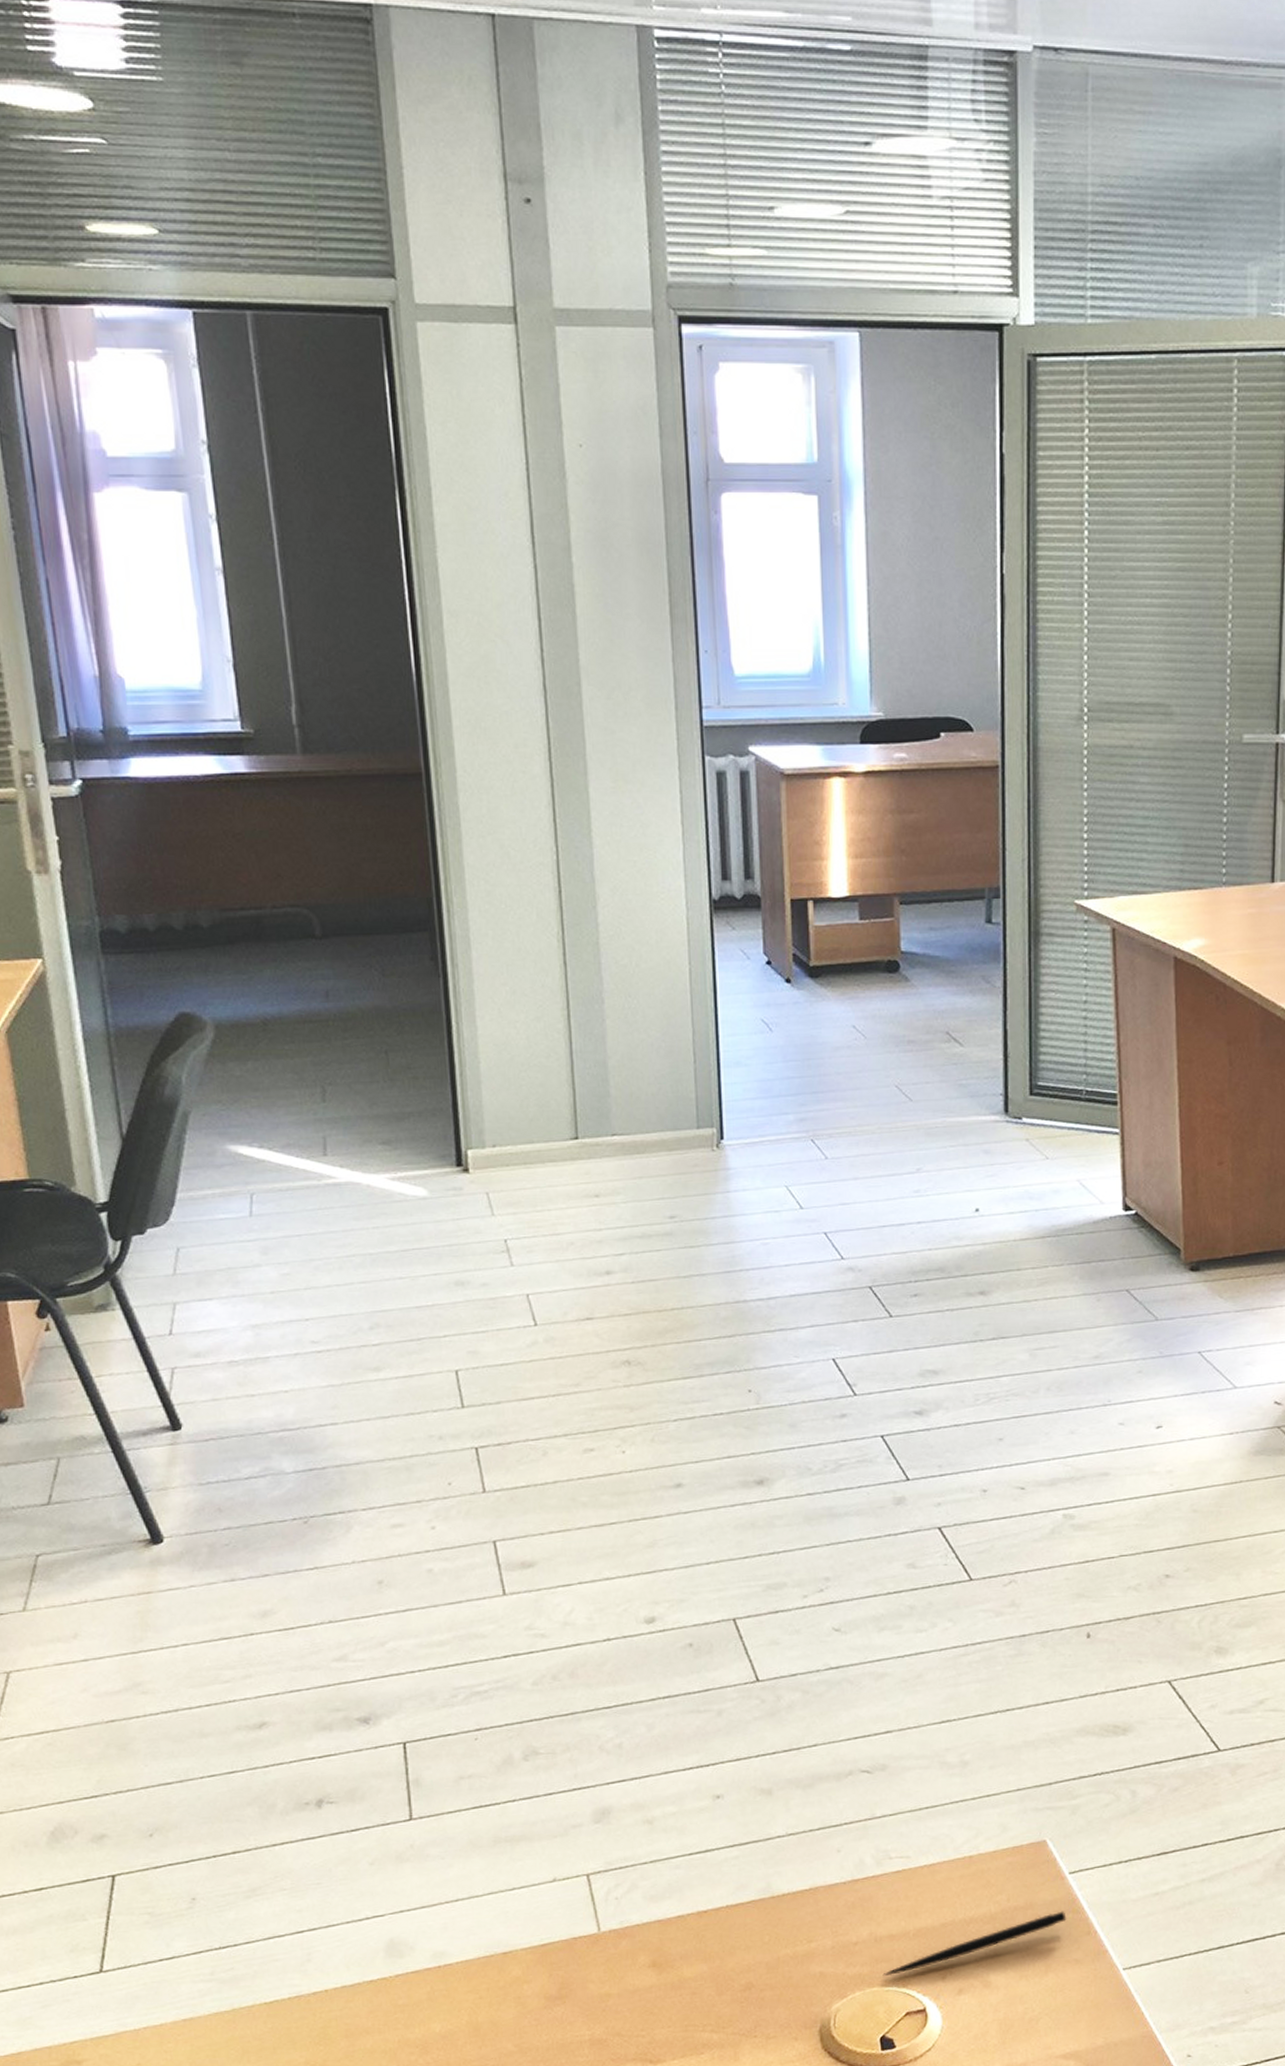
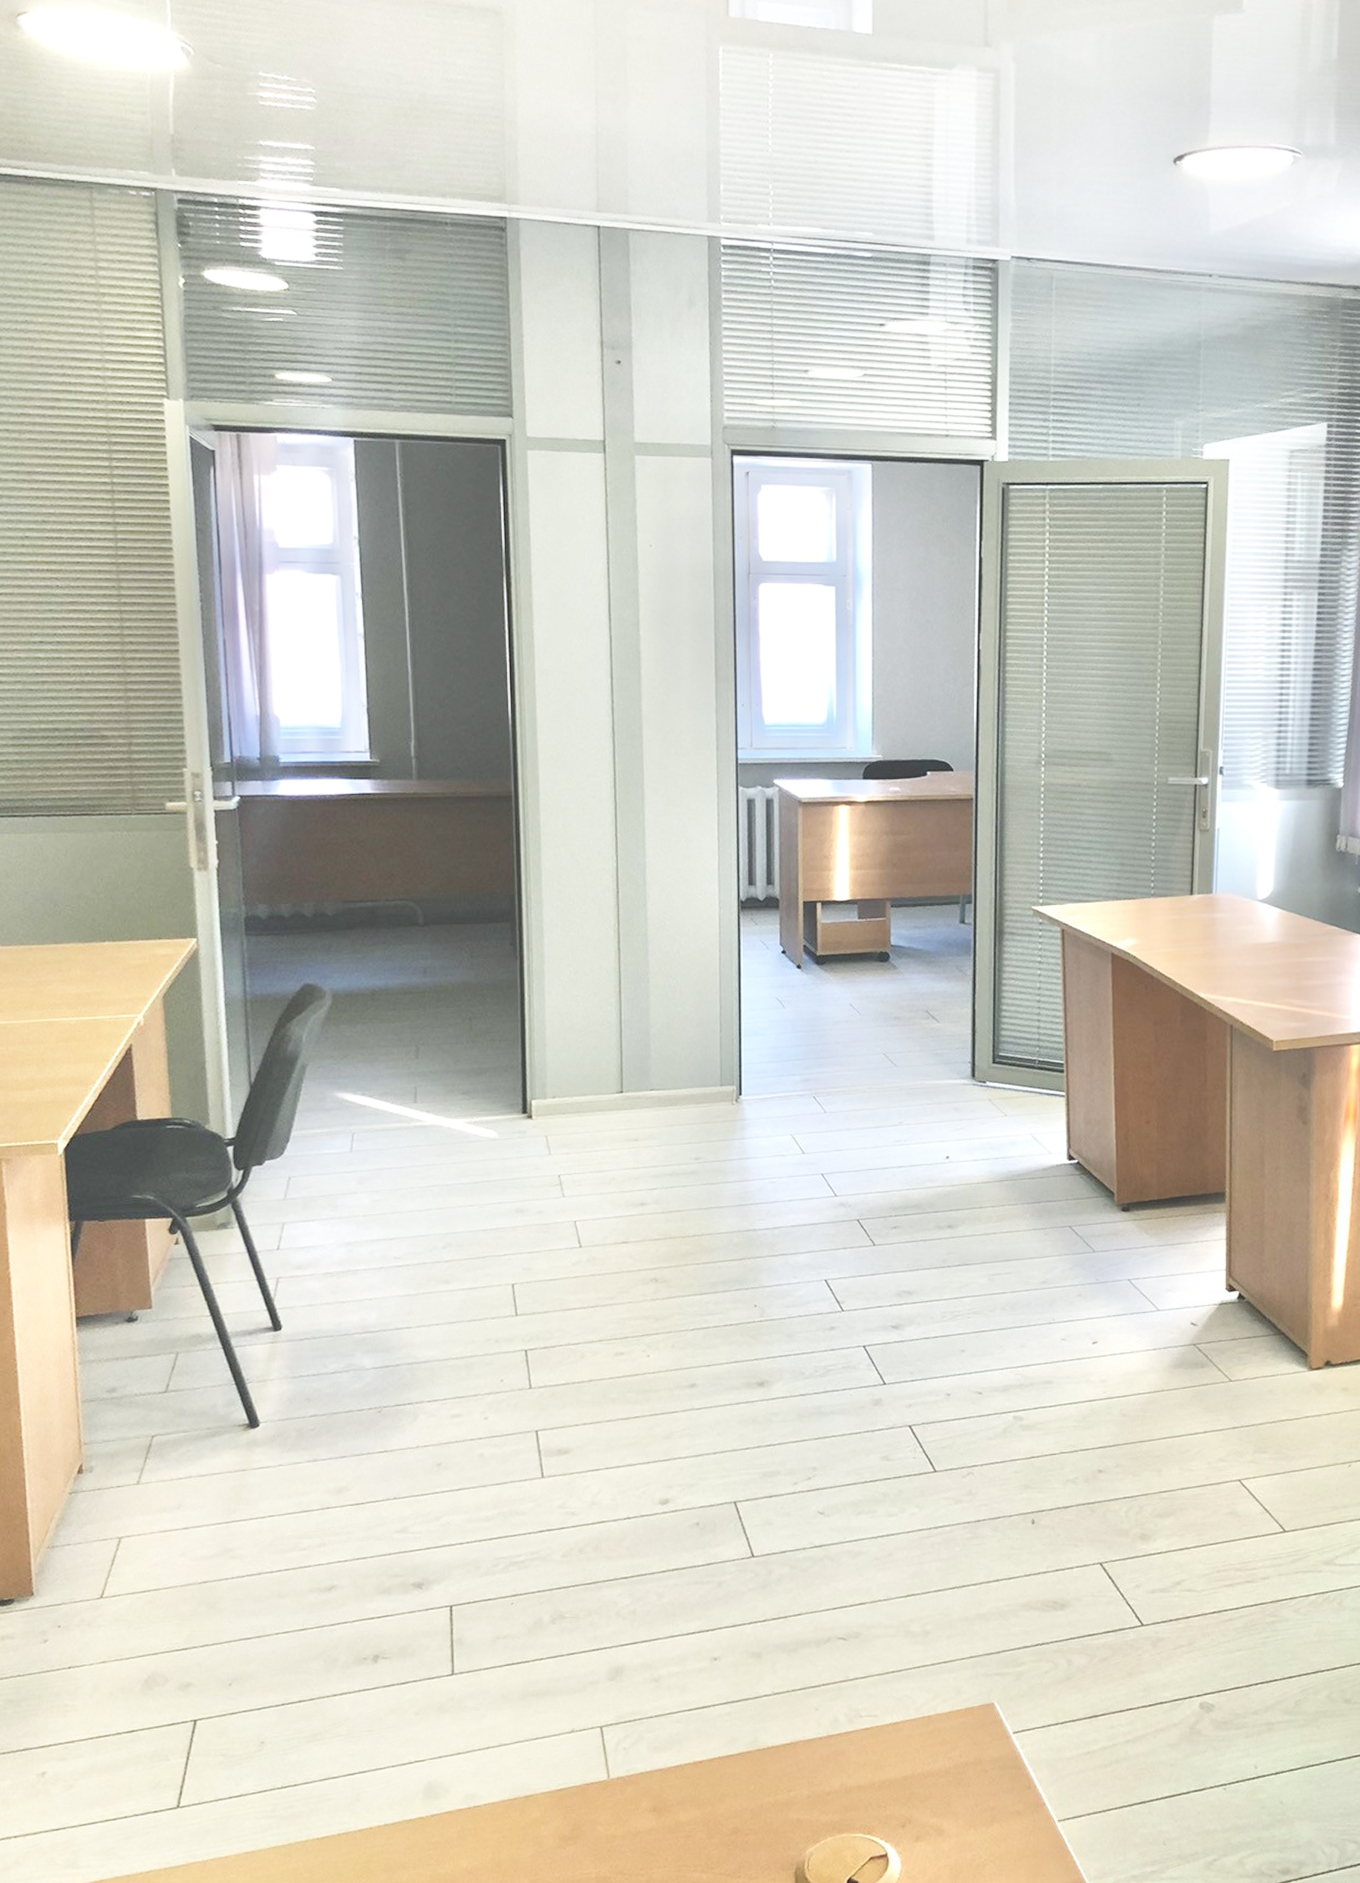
pen: present [882,1911,1067,1976] -> none [851,1767,1010,1823]

